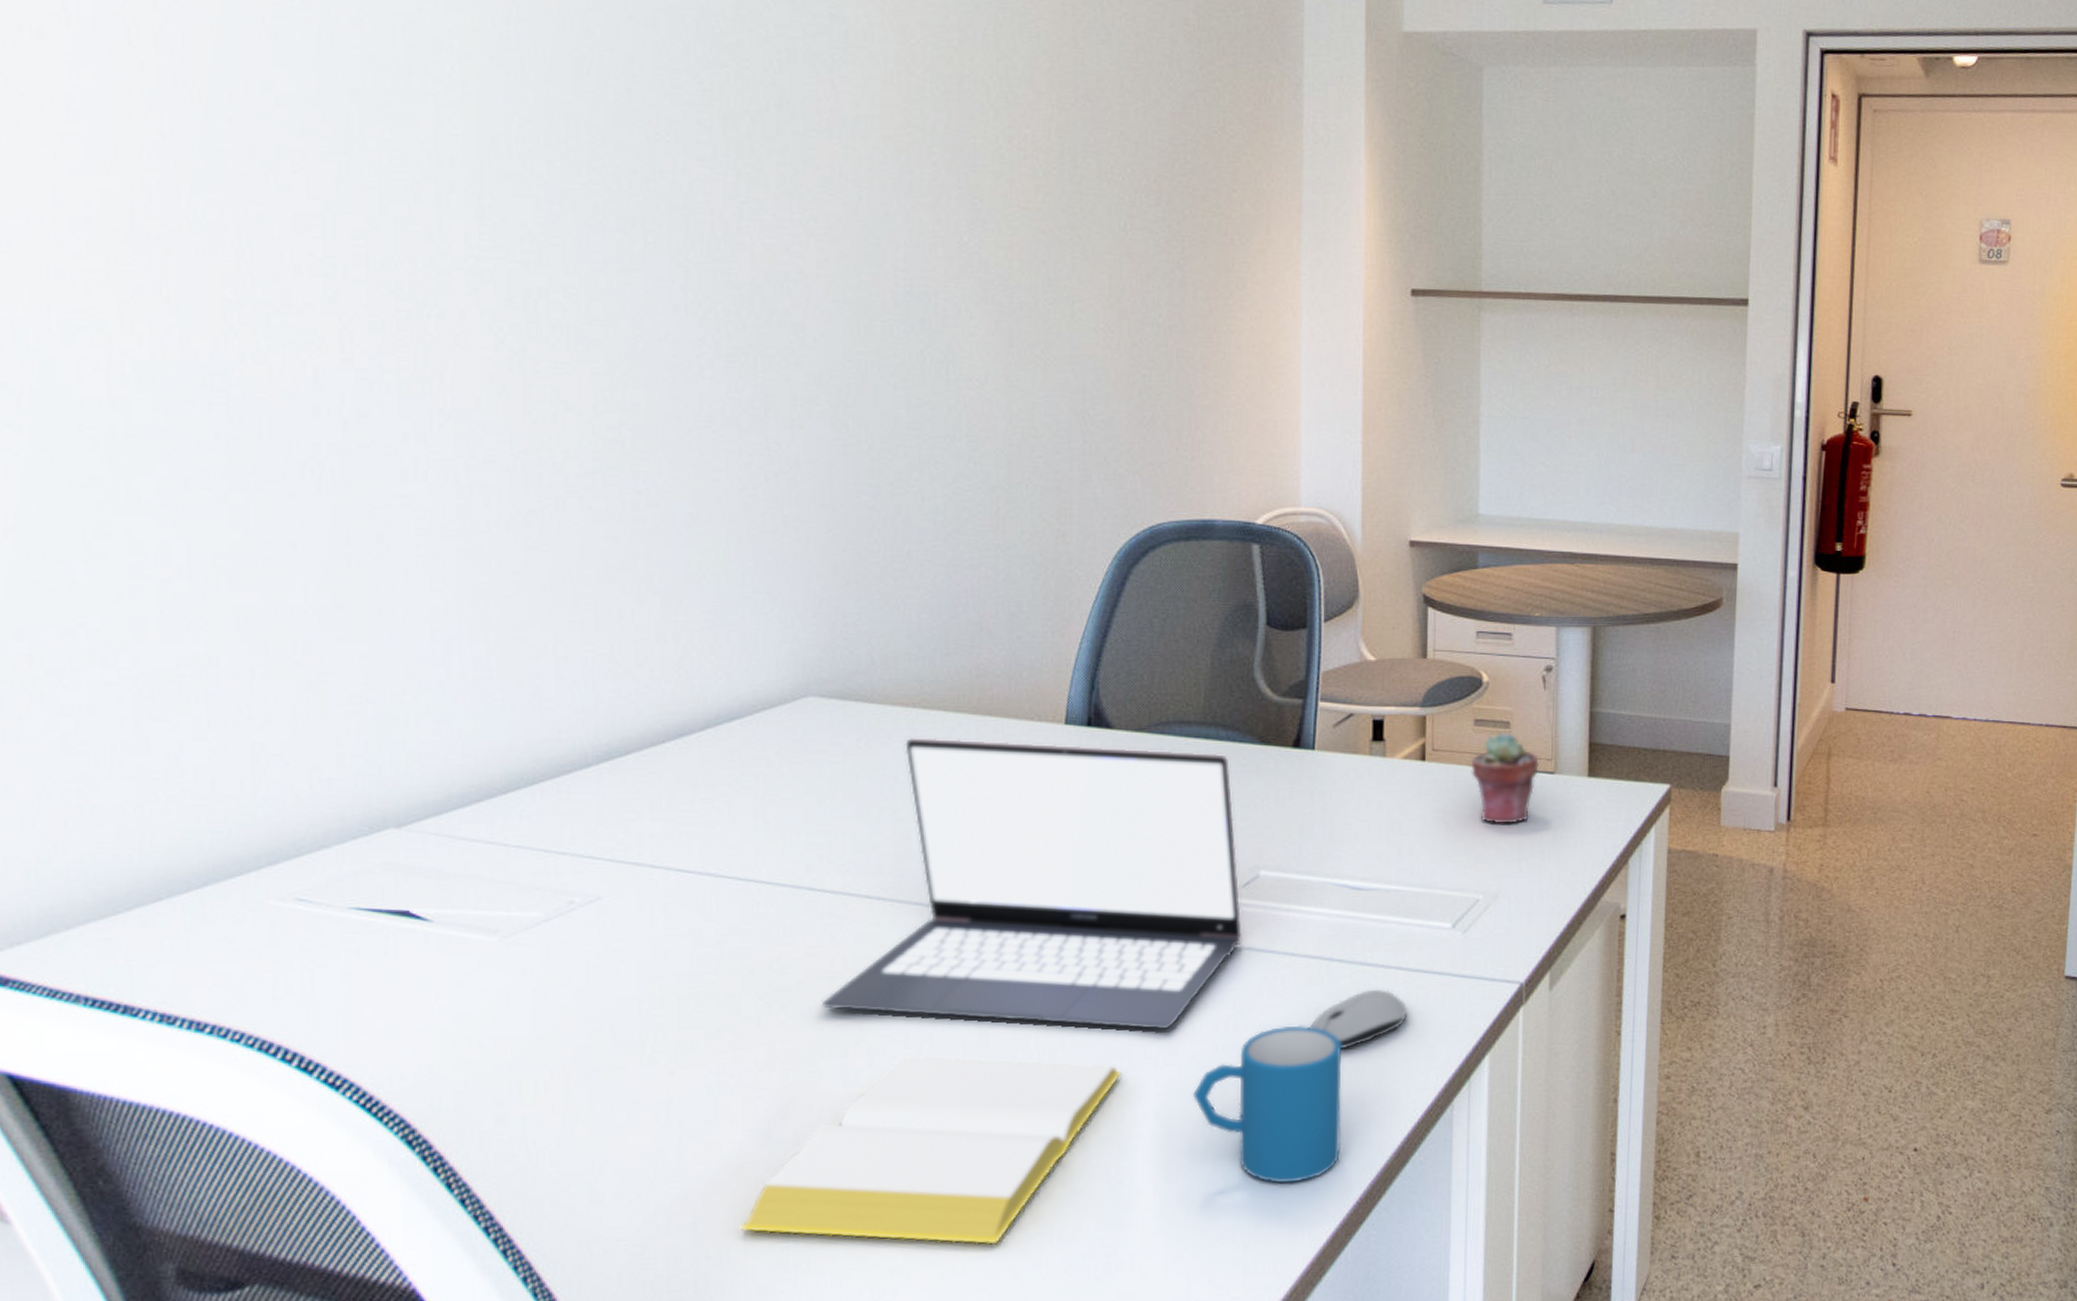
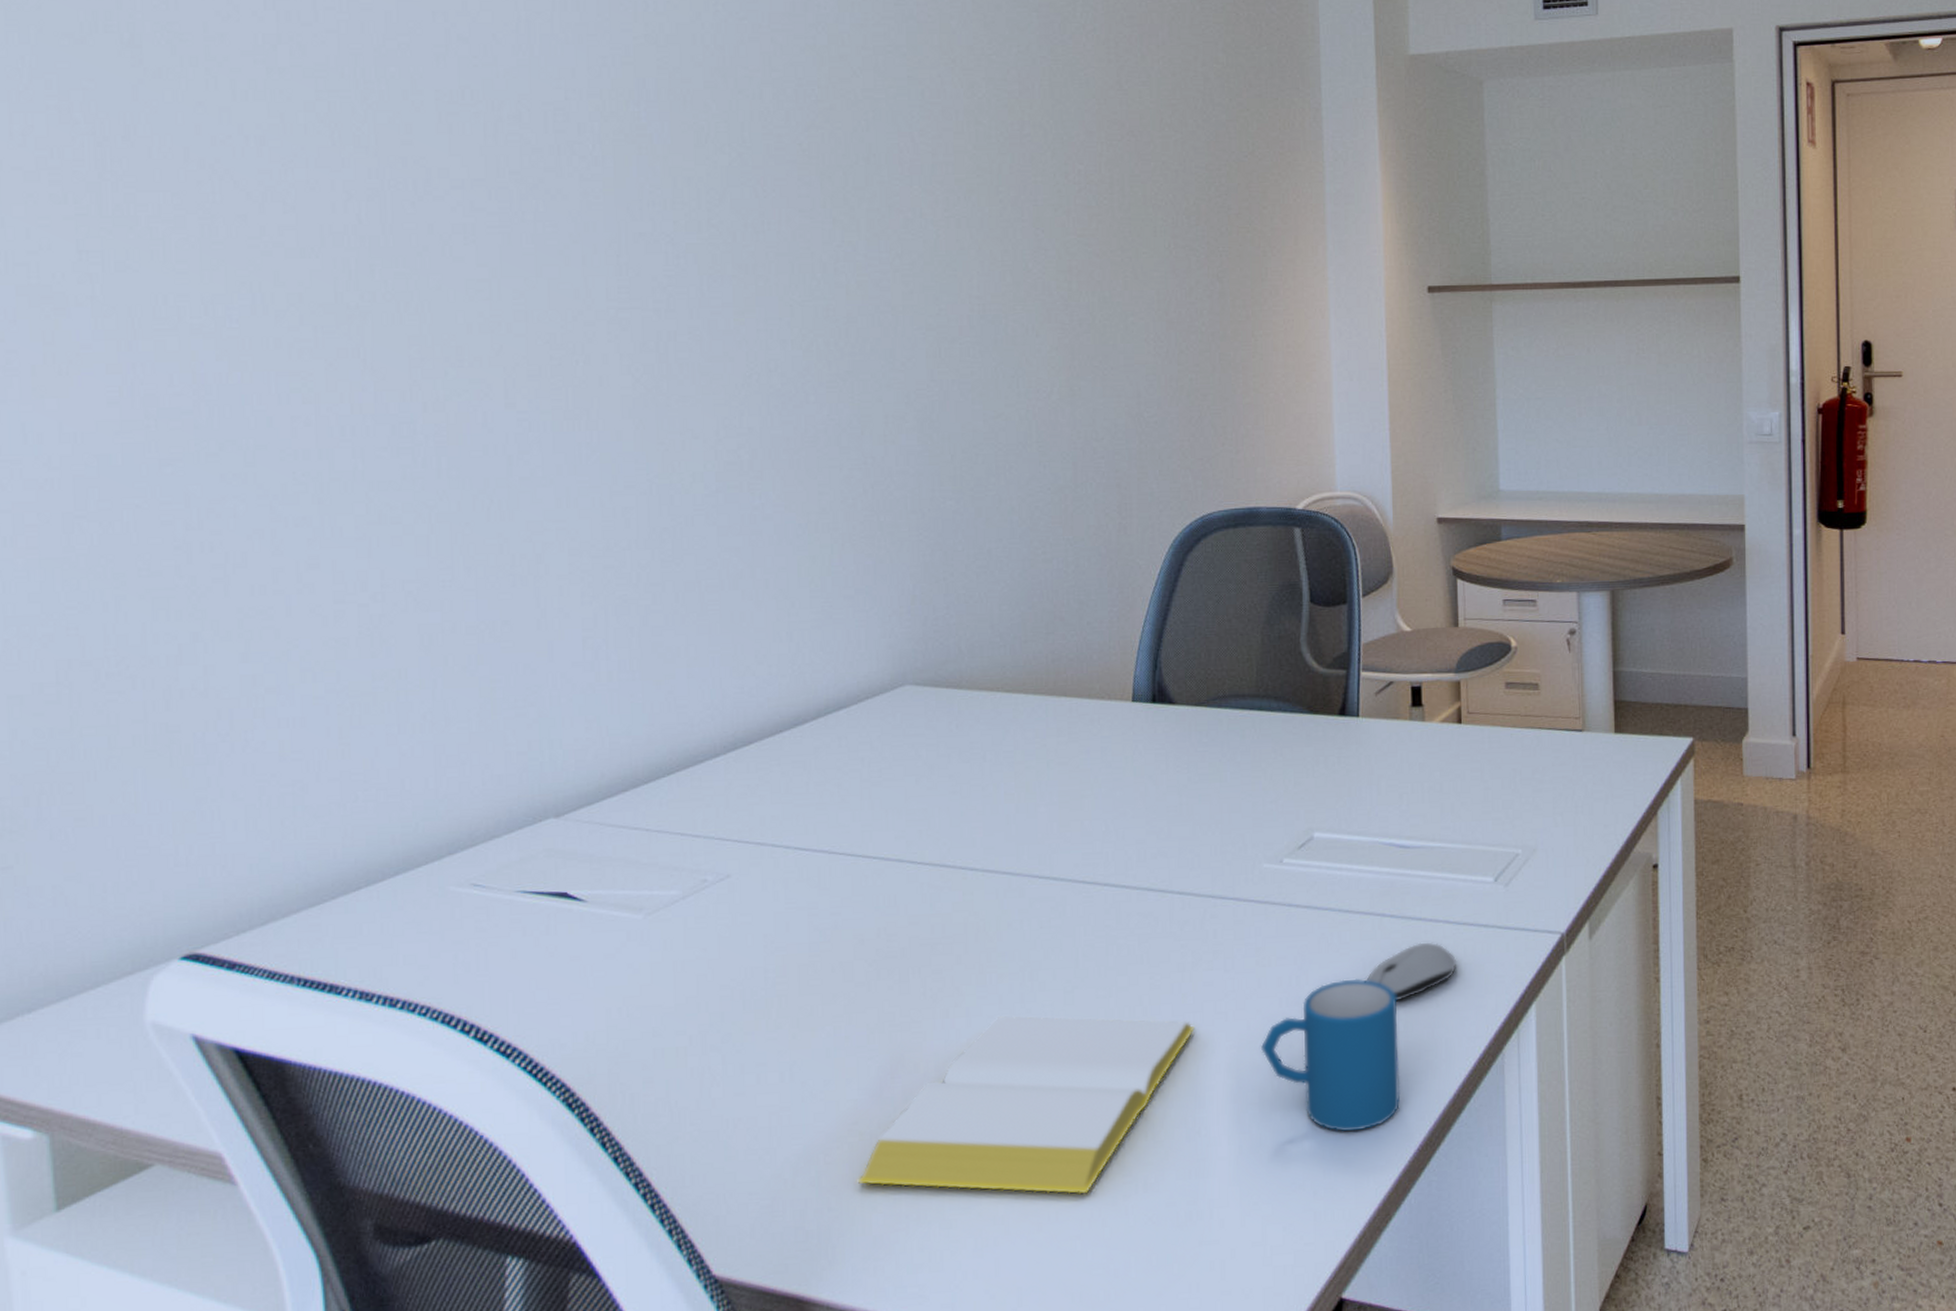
laptop: present [821,736,1242,1030] -> none [923,718,1300,987]
potted succulent: present [1470,732,1539,824] -> none [1504,693,1568,782]

